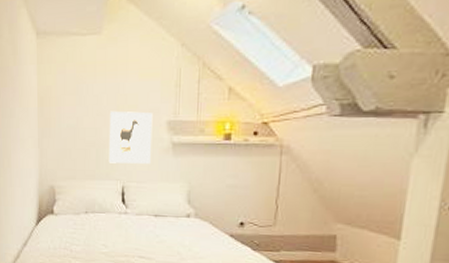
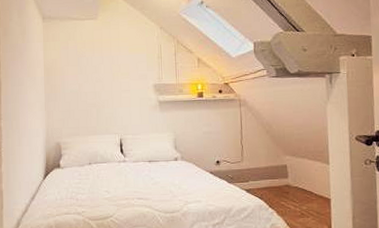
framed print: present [108,111,153,164] -> none [107,77,143,120]

